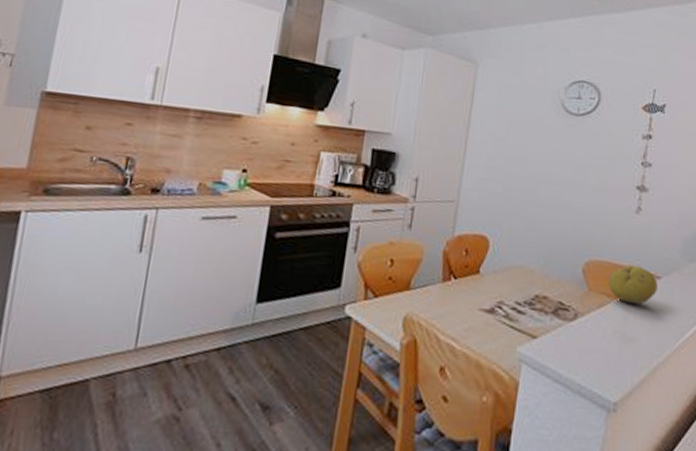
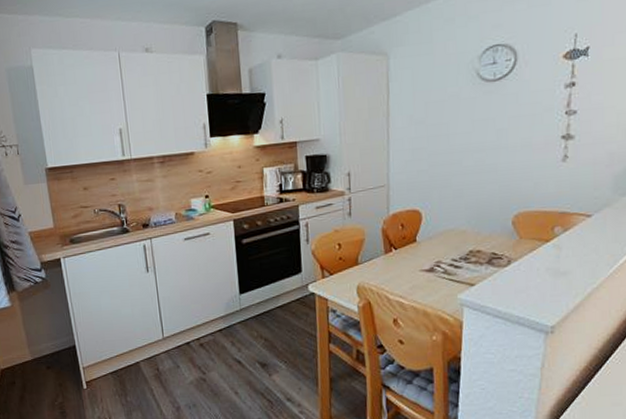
fruit: present [608,265,658,304] -> none [538,209,589,243]

